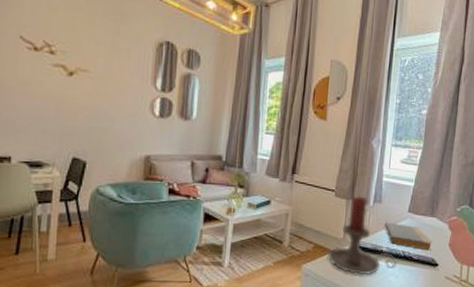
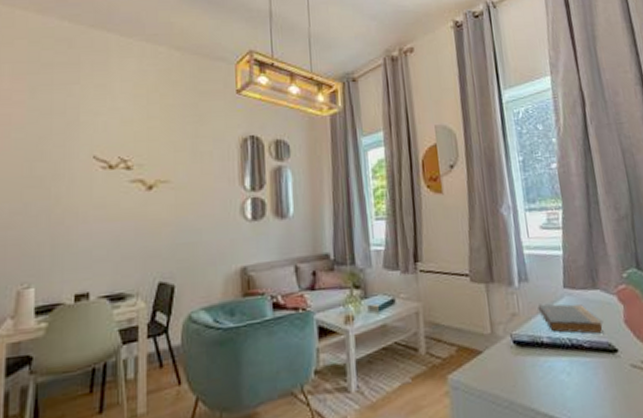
candle holder: present [327,196,397,276] -> none [475,277,565,379]

